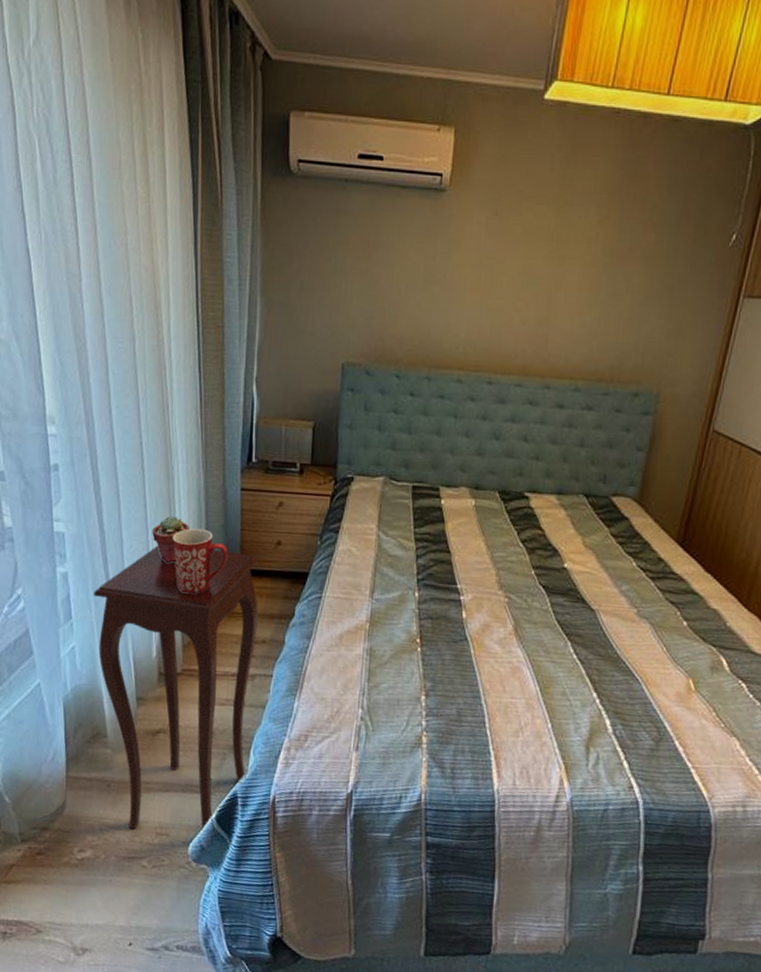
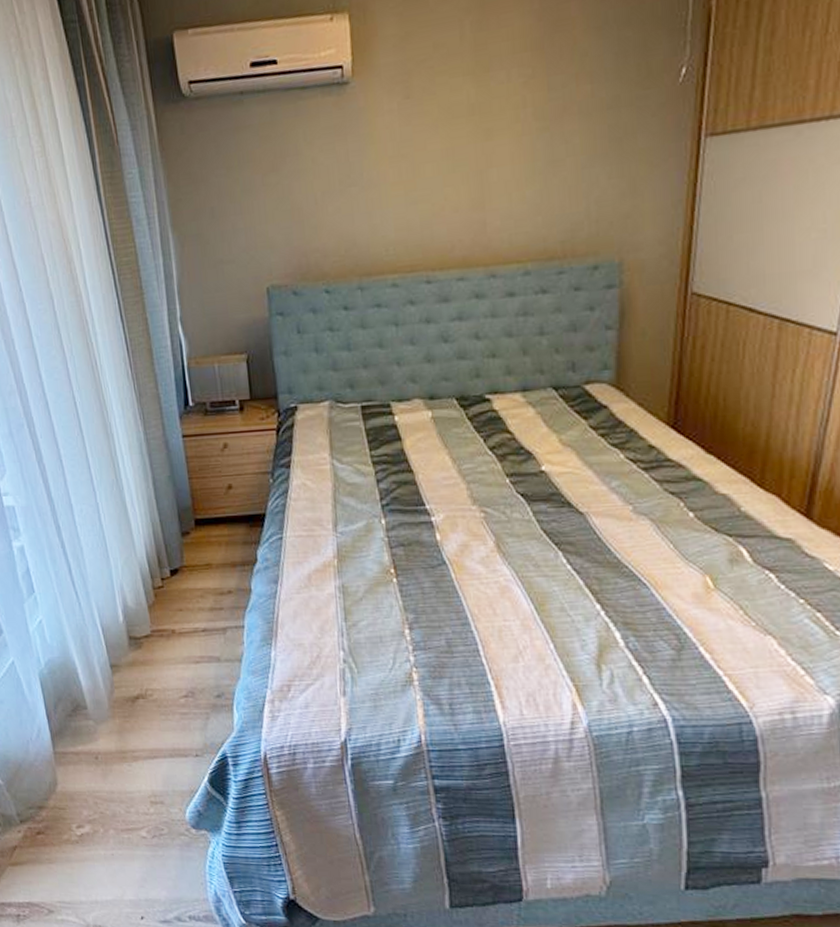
side table: present [94,545,259,831] -> none [52,502,233,801]
potted succulent: present [152,516,189,563] -> none [99,474,137,523]
mug: present [172,528,229,594] -> none [120,482,180,552]

